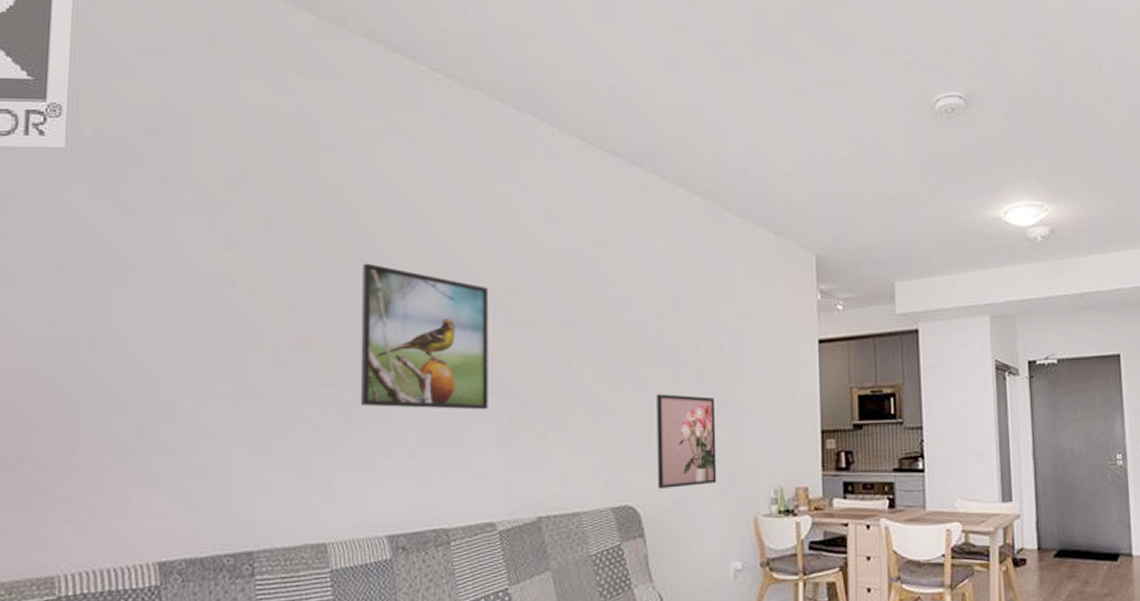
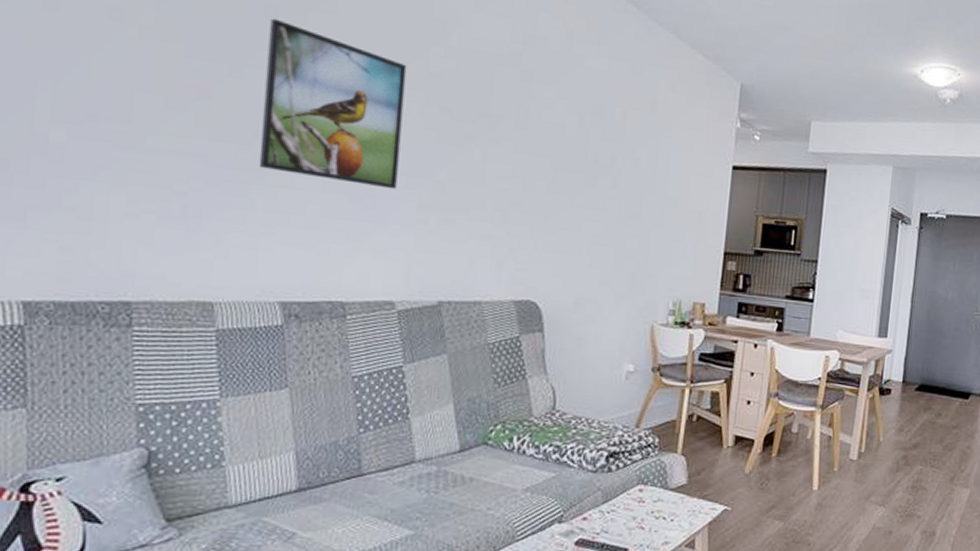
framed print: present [656,394,717,488] -> none [561,197,627,290]

